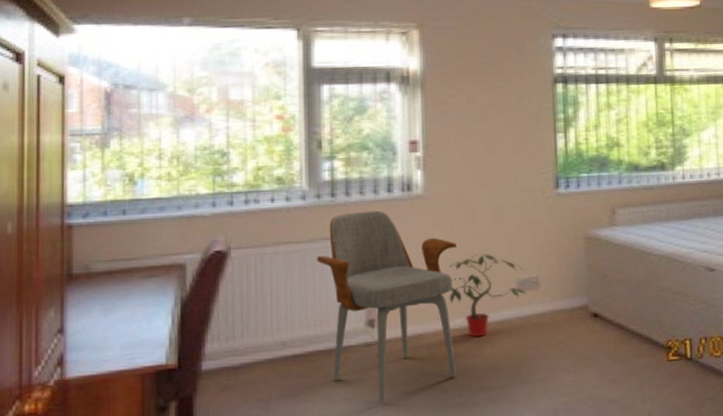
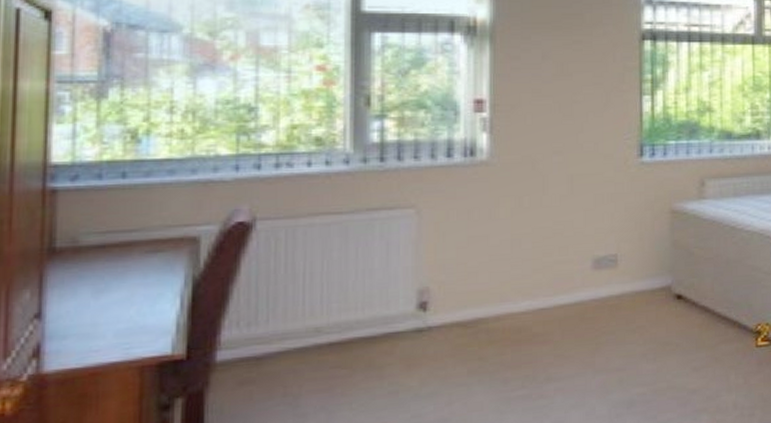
armchair: present [316,210,457,401] -> none [360,178,525,395]
potted plant: present [449,253,527,338] -> none [515,227,604,322]

